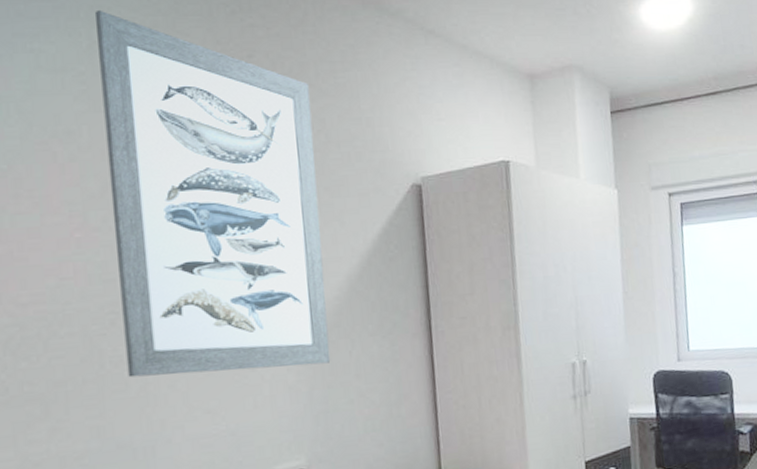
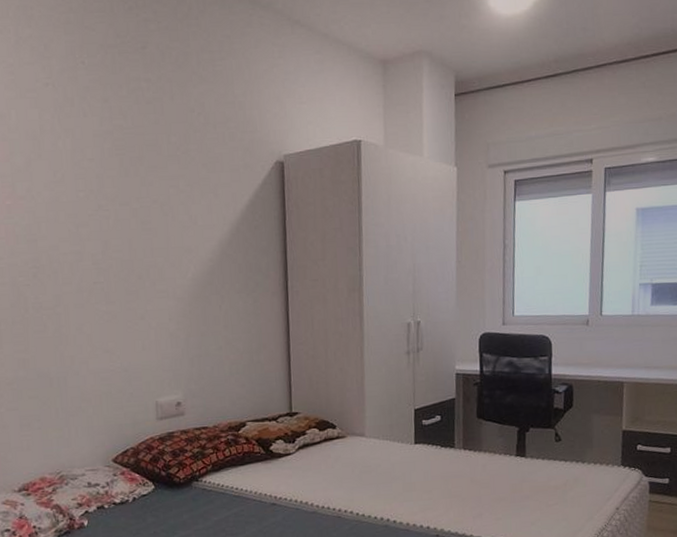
wall art: present [95,9,331,378] -> none [21,9,204,321]

